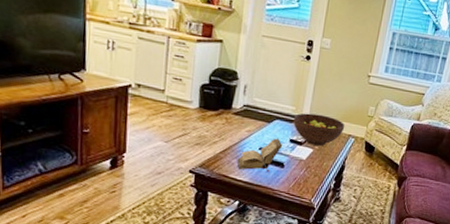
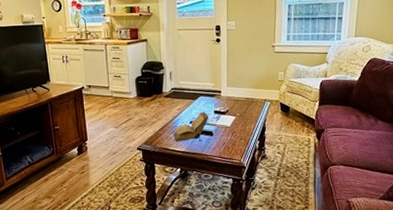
fruit bowl: present [293,113,345,146] -> none [215,86,260,113]

